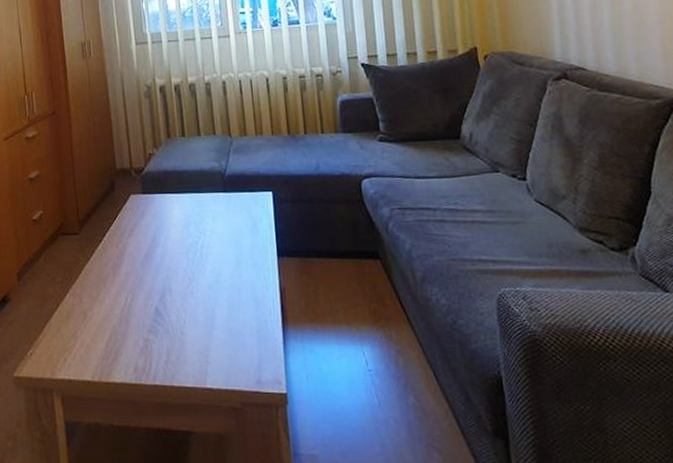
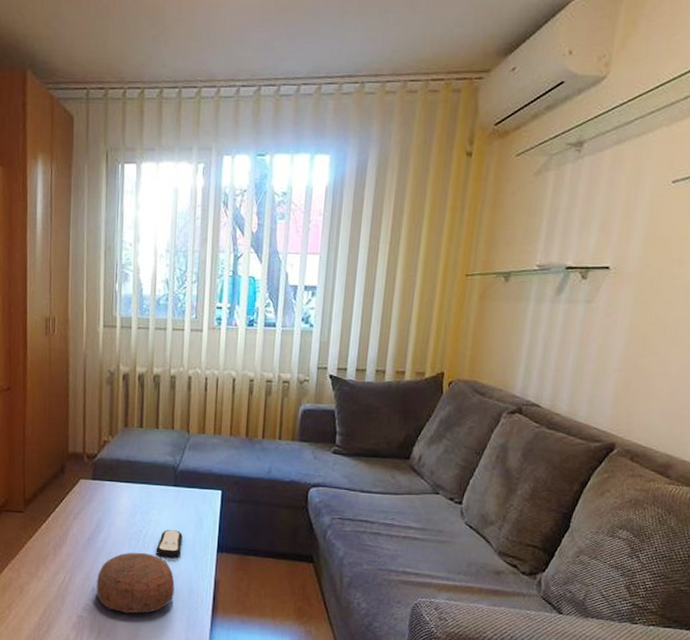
decorative bowl: none [159,264,240,334] -> present [97,552,175,615]
remote control: none [214,238,241,267] -> present [156,530,183,558]

